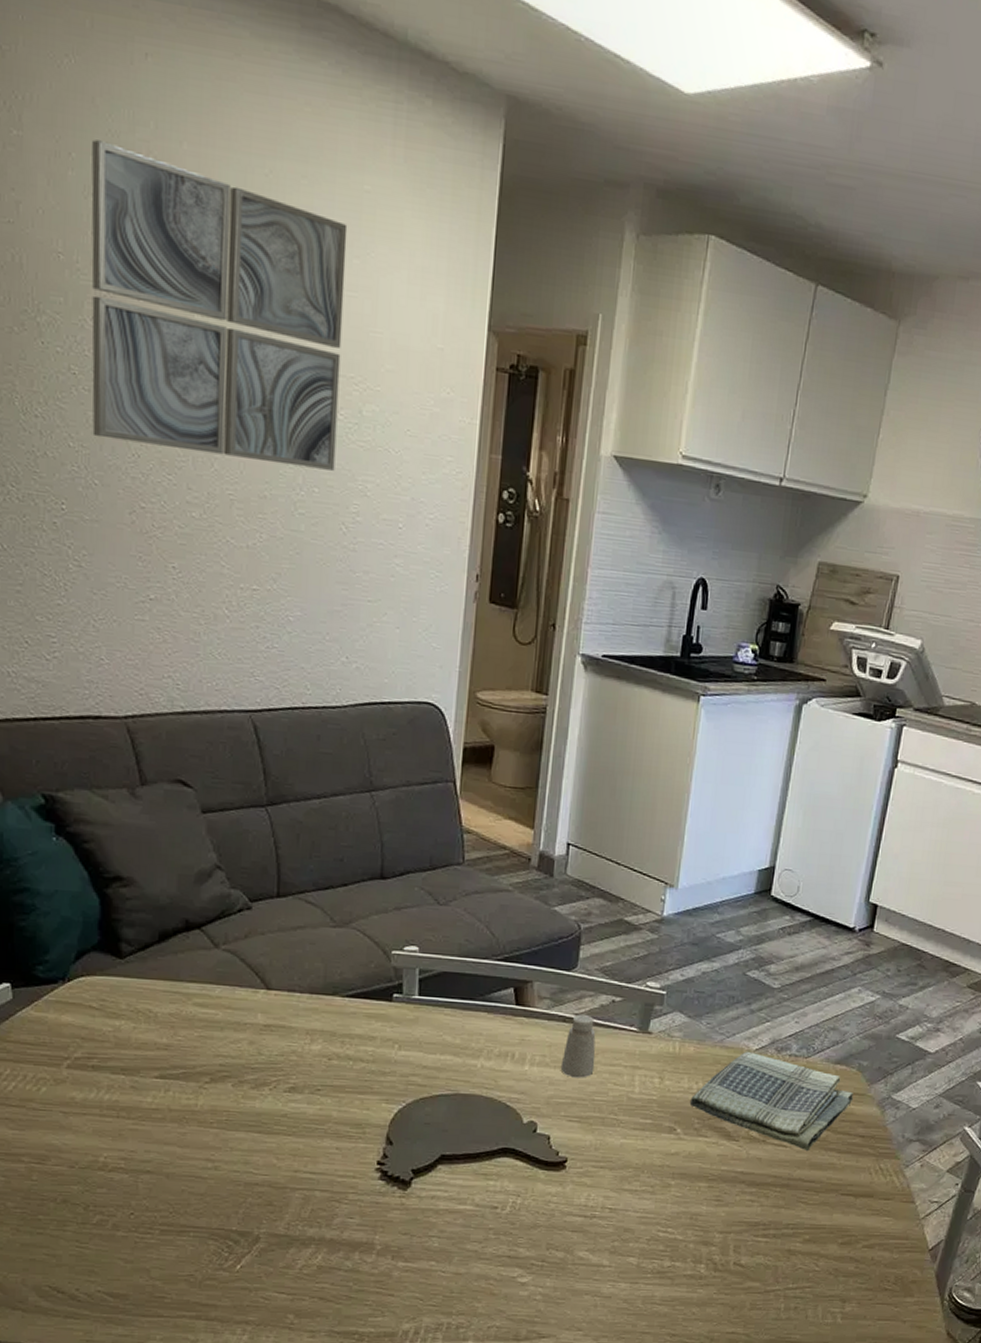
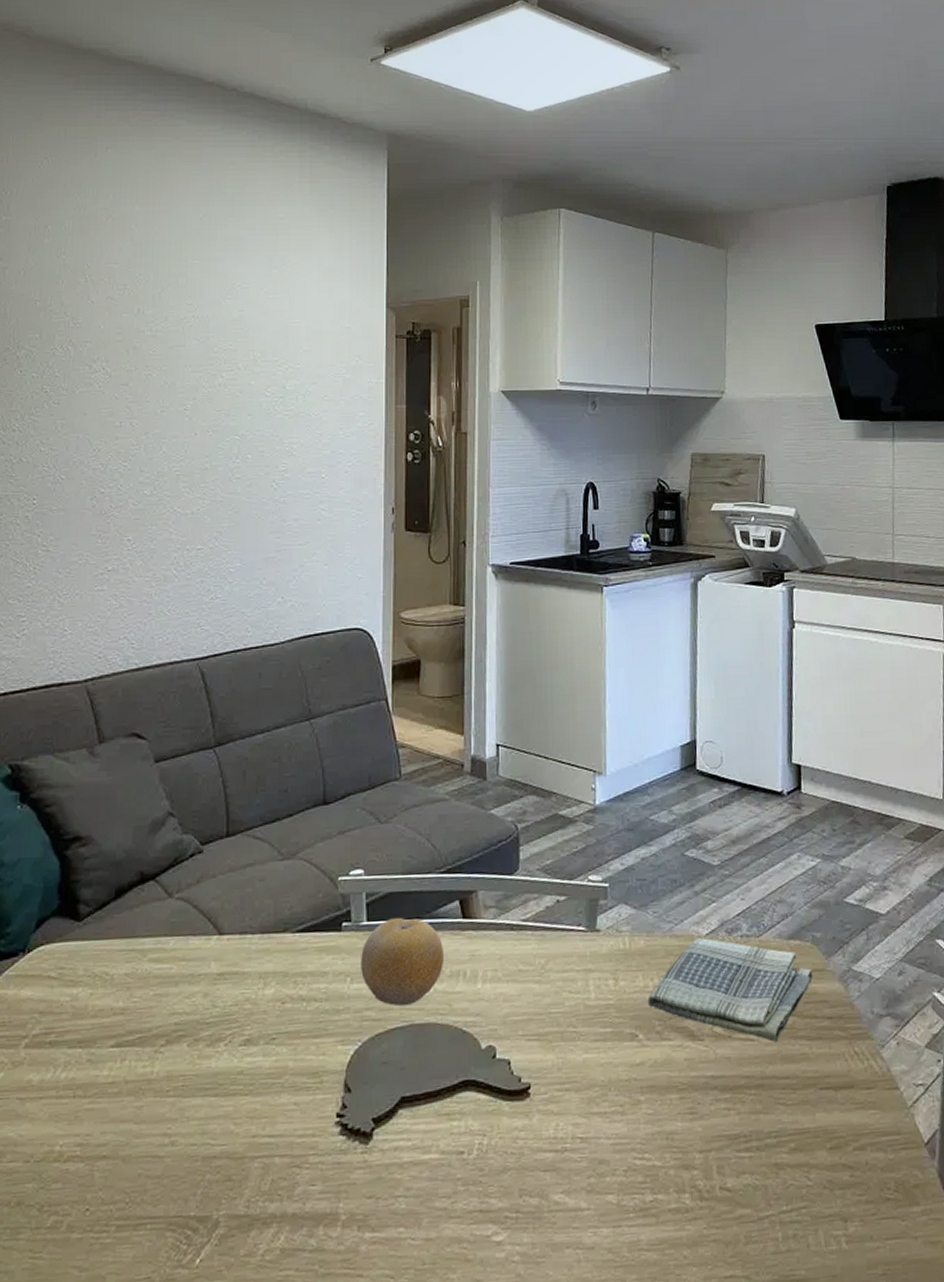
wall art: present [91,139,348,471] -> none [60,214,267,440]
fruit: none [409,995,494,1077] -> present [361,917,443,1007]
saltshaker: present [560,1014,596,1078] -> none [513,919,547,991]

